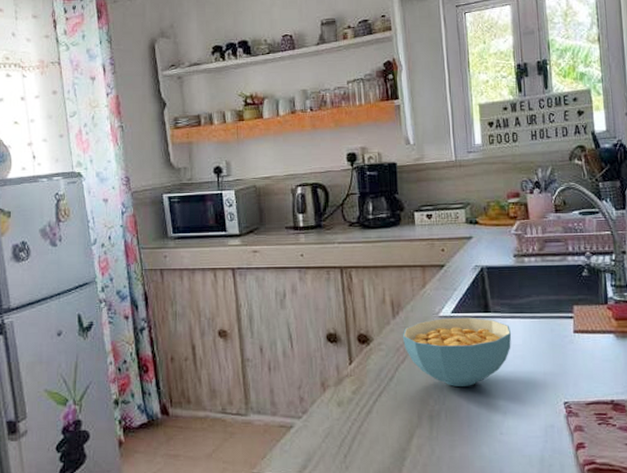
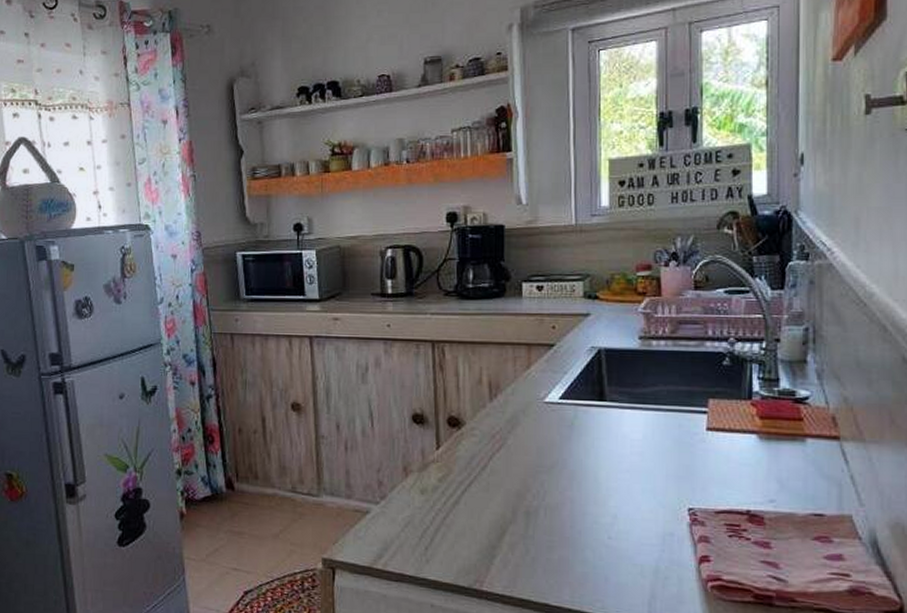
cereal bowl: present [402,317,512,386] -> none [499,404,630,483]

